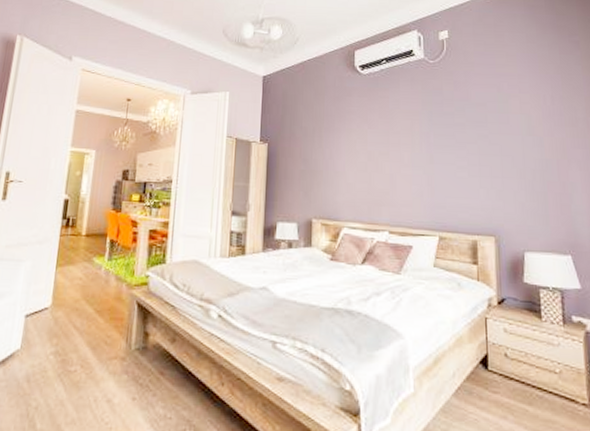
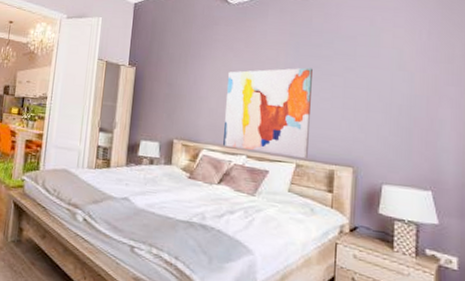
wall art: none [364,136,450,230] -> present [223,67,313,158]

